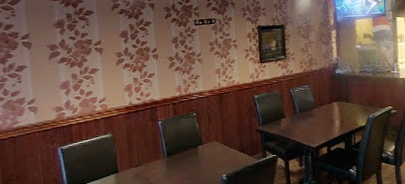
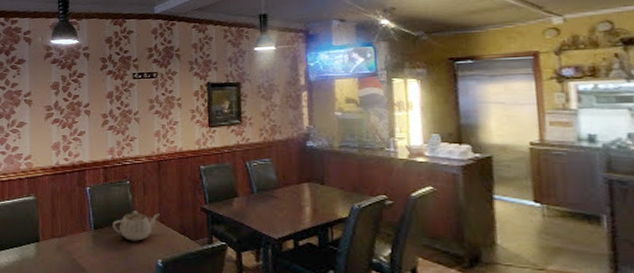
teapot: none [183,137,223,162] -> present [112,210,159,241]

